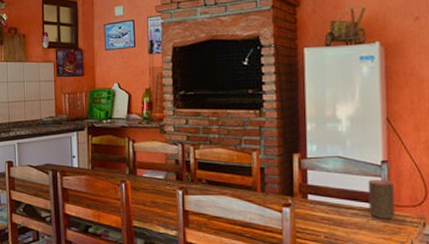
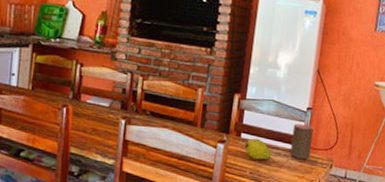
fruit: none [313,199,353,224] -> present [244,138,276,162]

